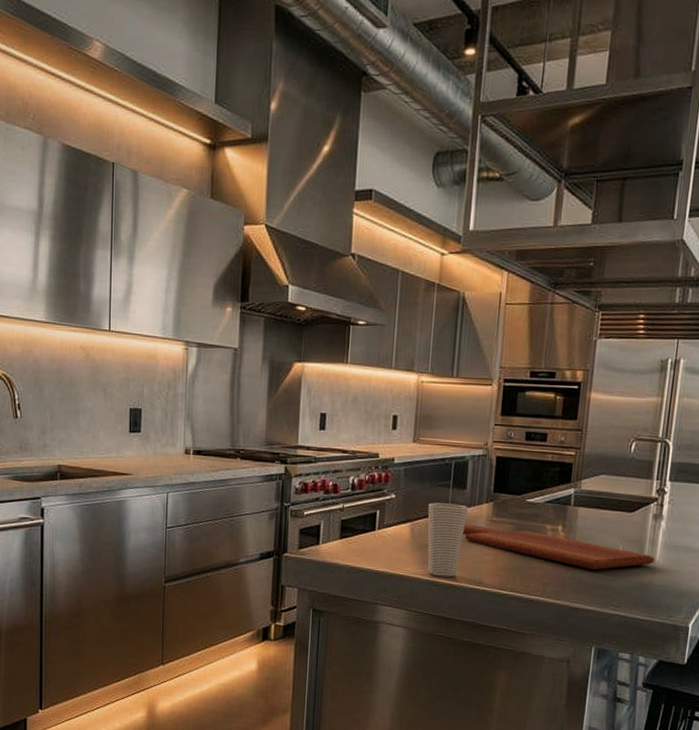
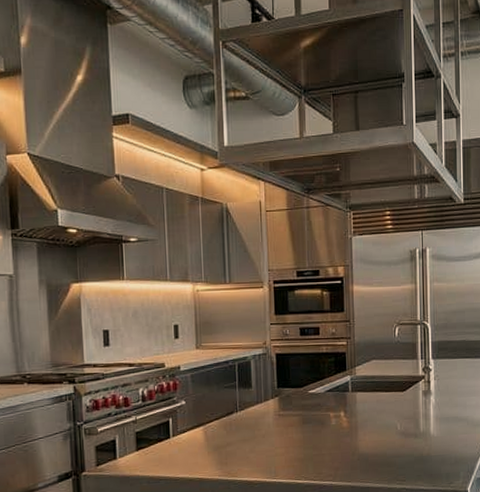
cup: present [427,502,468,577] -> none [218,403,256,475]
cutting board: present [463,525,655,570] -> none [254,420,429,450]

